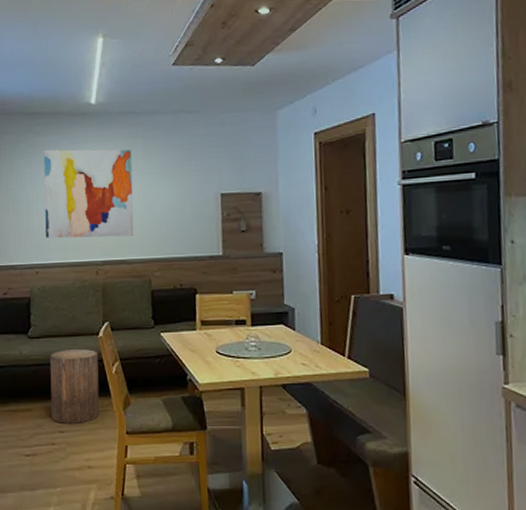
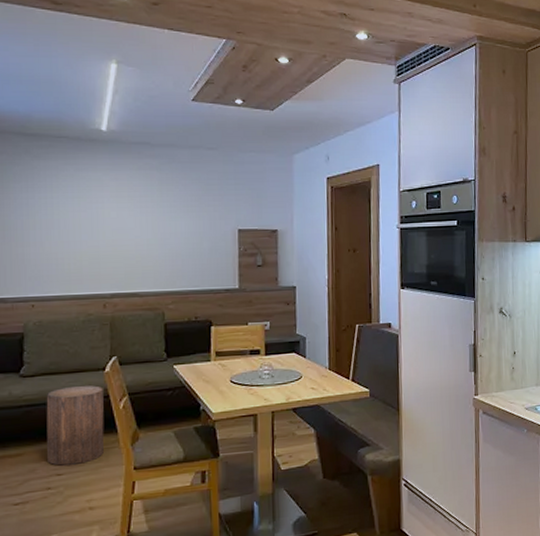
wall art: present [43,149,134,238] -> none [43,174,147,270]

